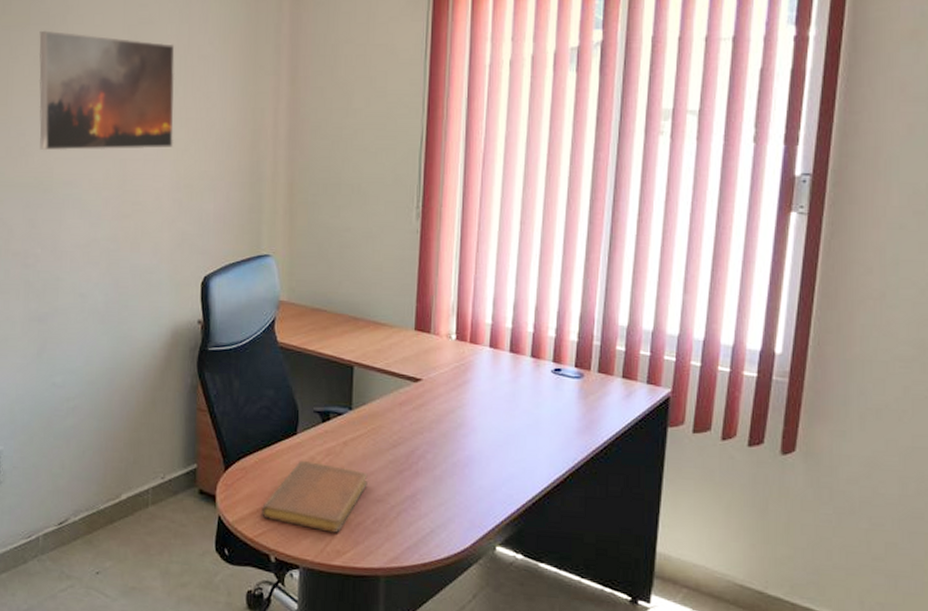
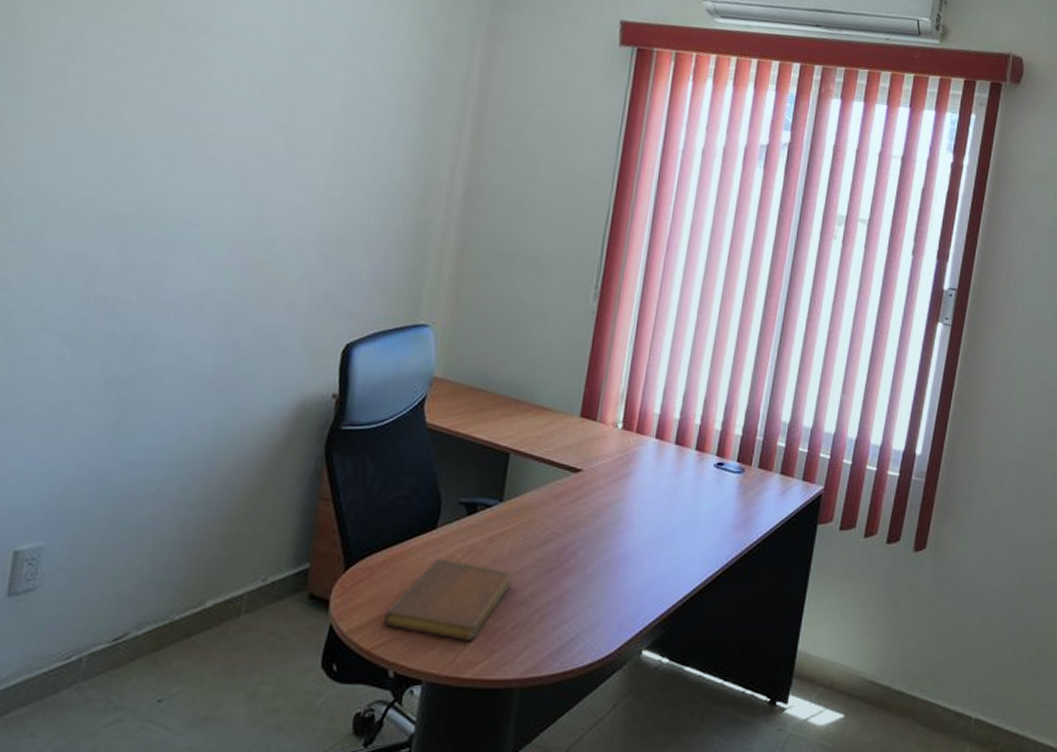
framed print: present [39,30,175,151] -> none [152,37,343,194]

